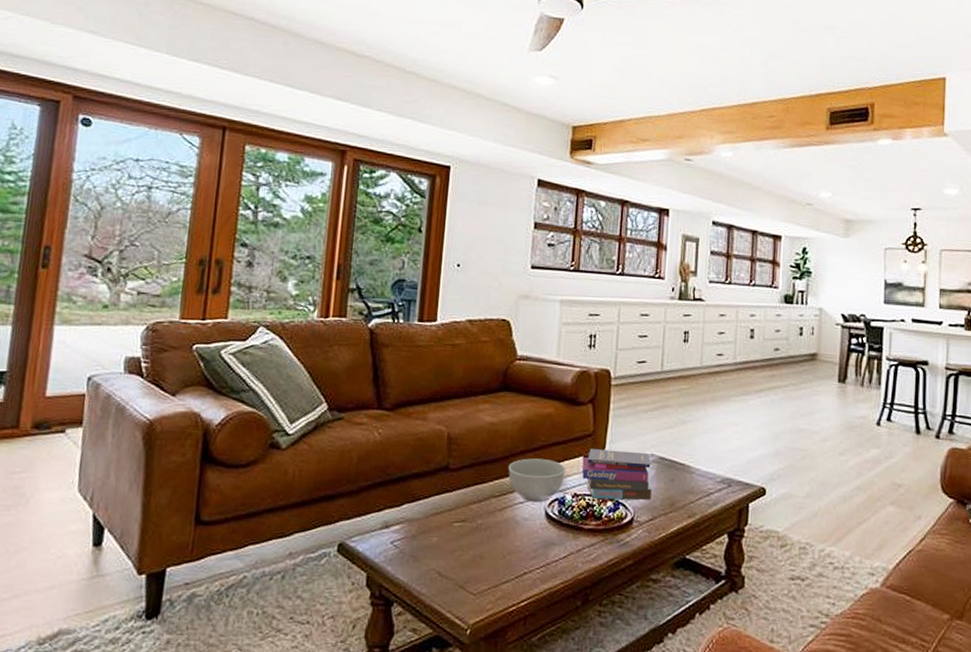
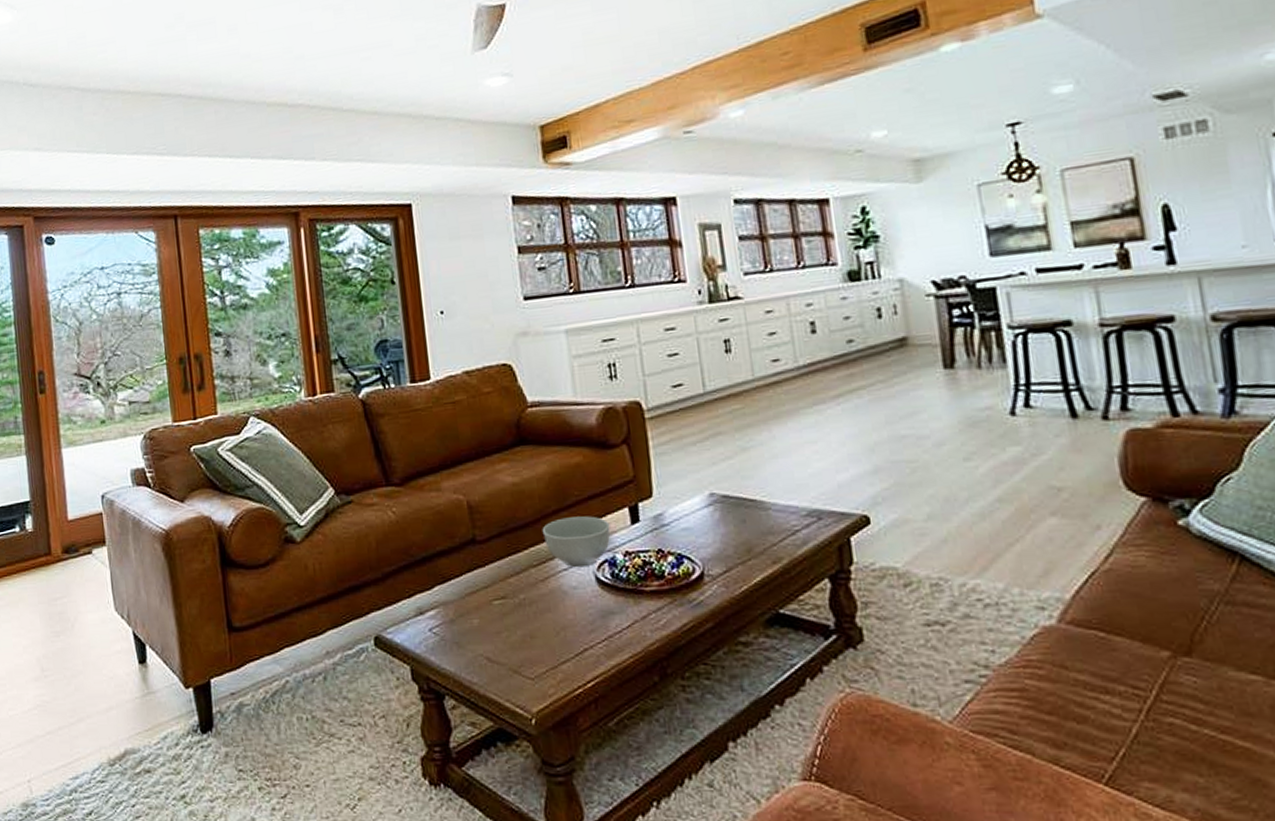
books: present [581,449,652,500] -> none [627,492,721,556]

